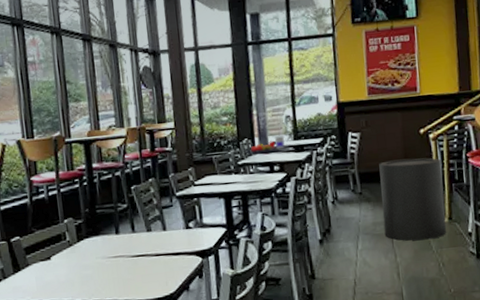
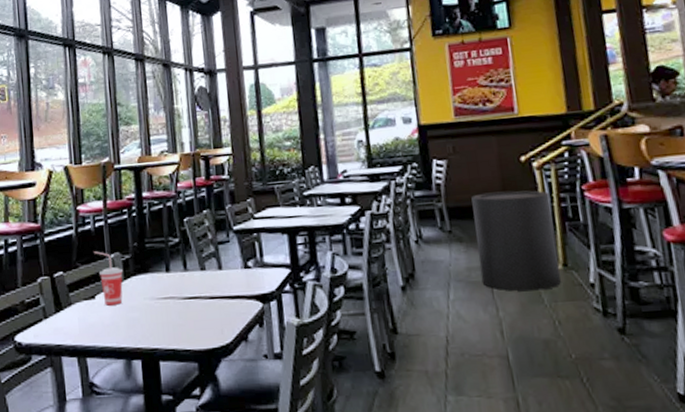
beverage cup: none [48,217,77,265] -> present [94,251,123,306]
food tray: present [244,130,291,154] -> none [310,157,365,184]

